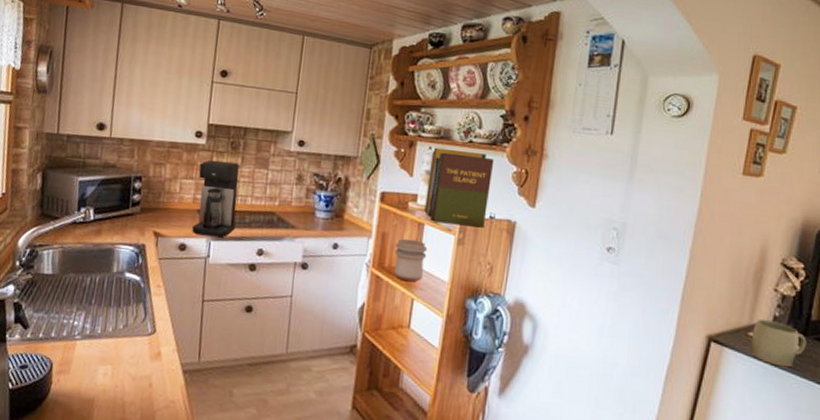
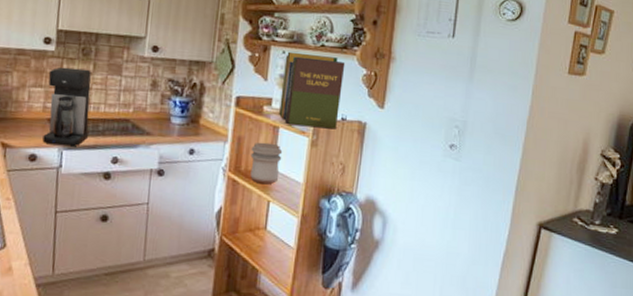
mug: present [750,318,807,368] -> none [575,205,622,249]

